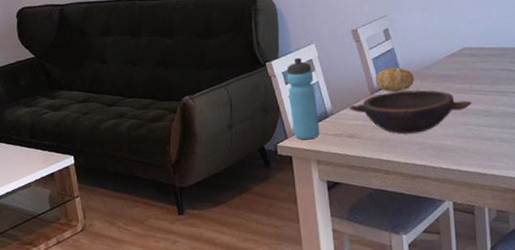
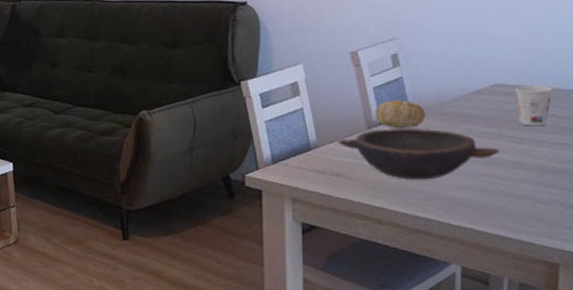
water bottle: present [286,57,320,140] -> none [265,78,299,174]
cup: none [478,46,506,81] -> present [514,85,554,126]

